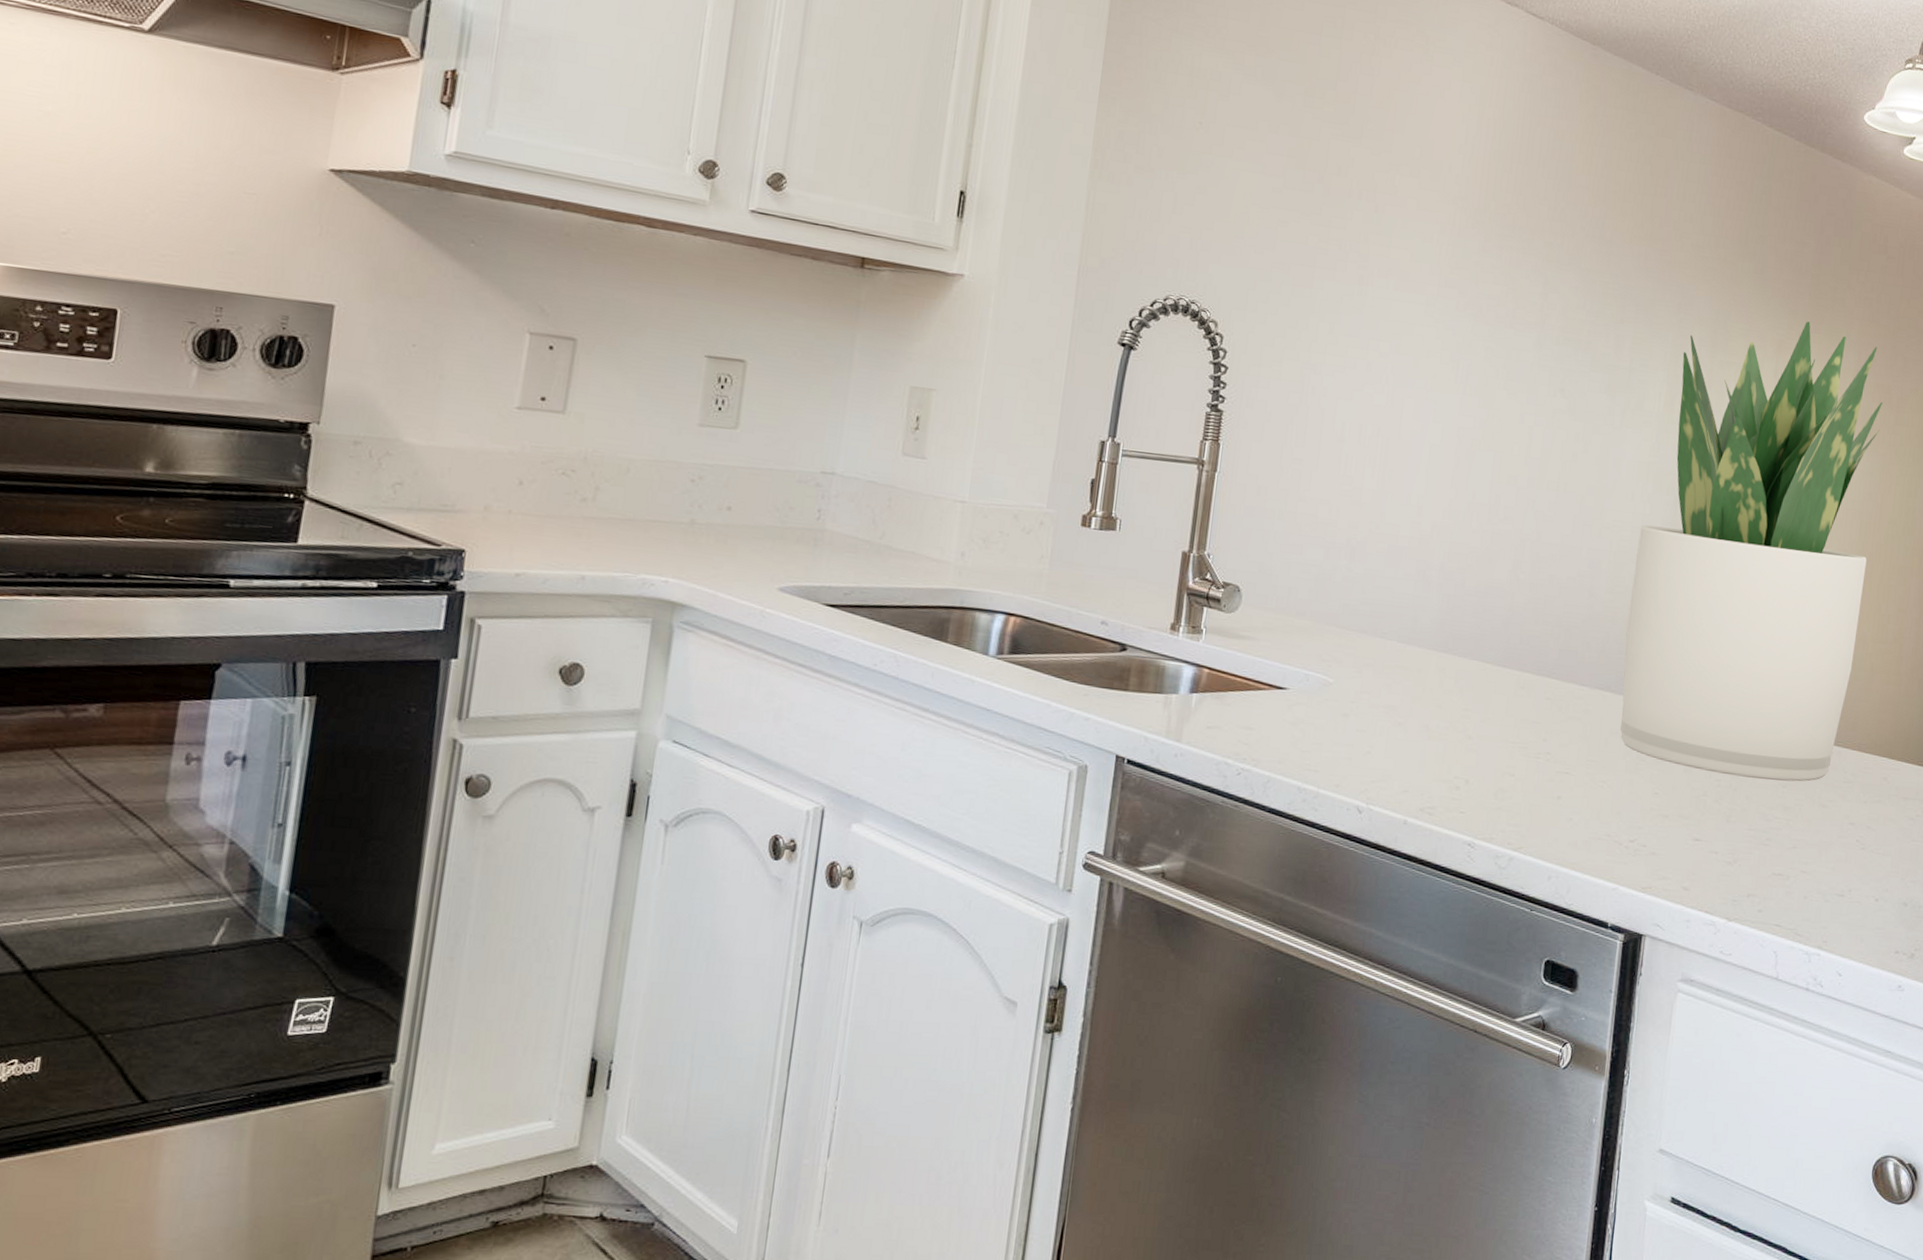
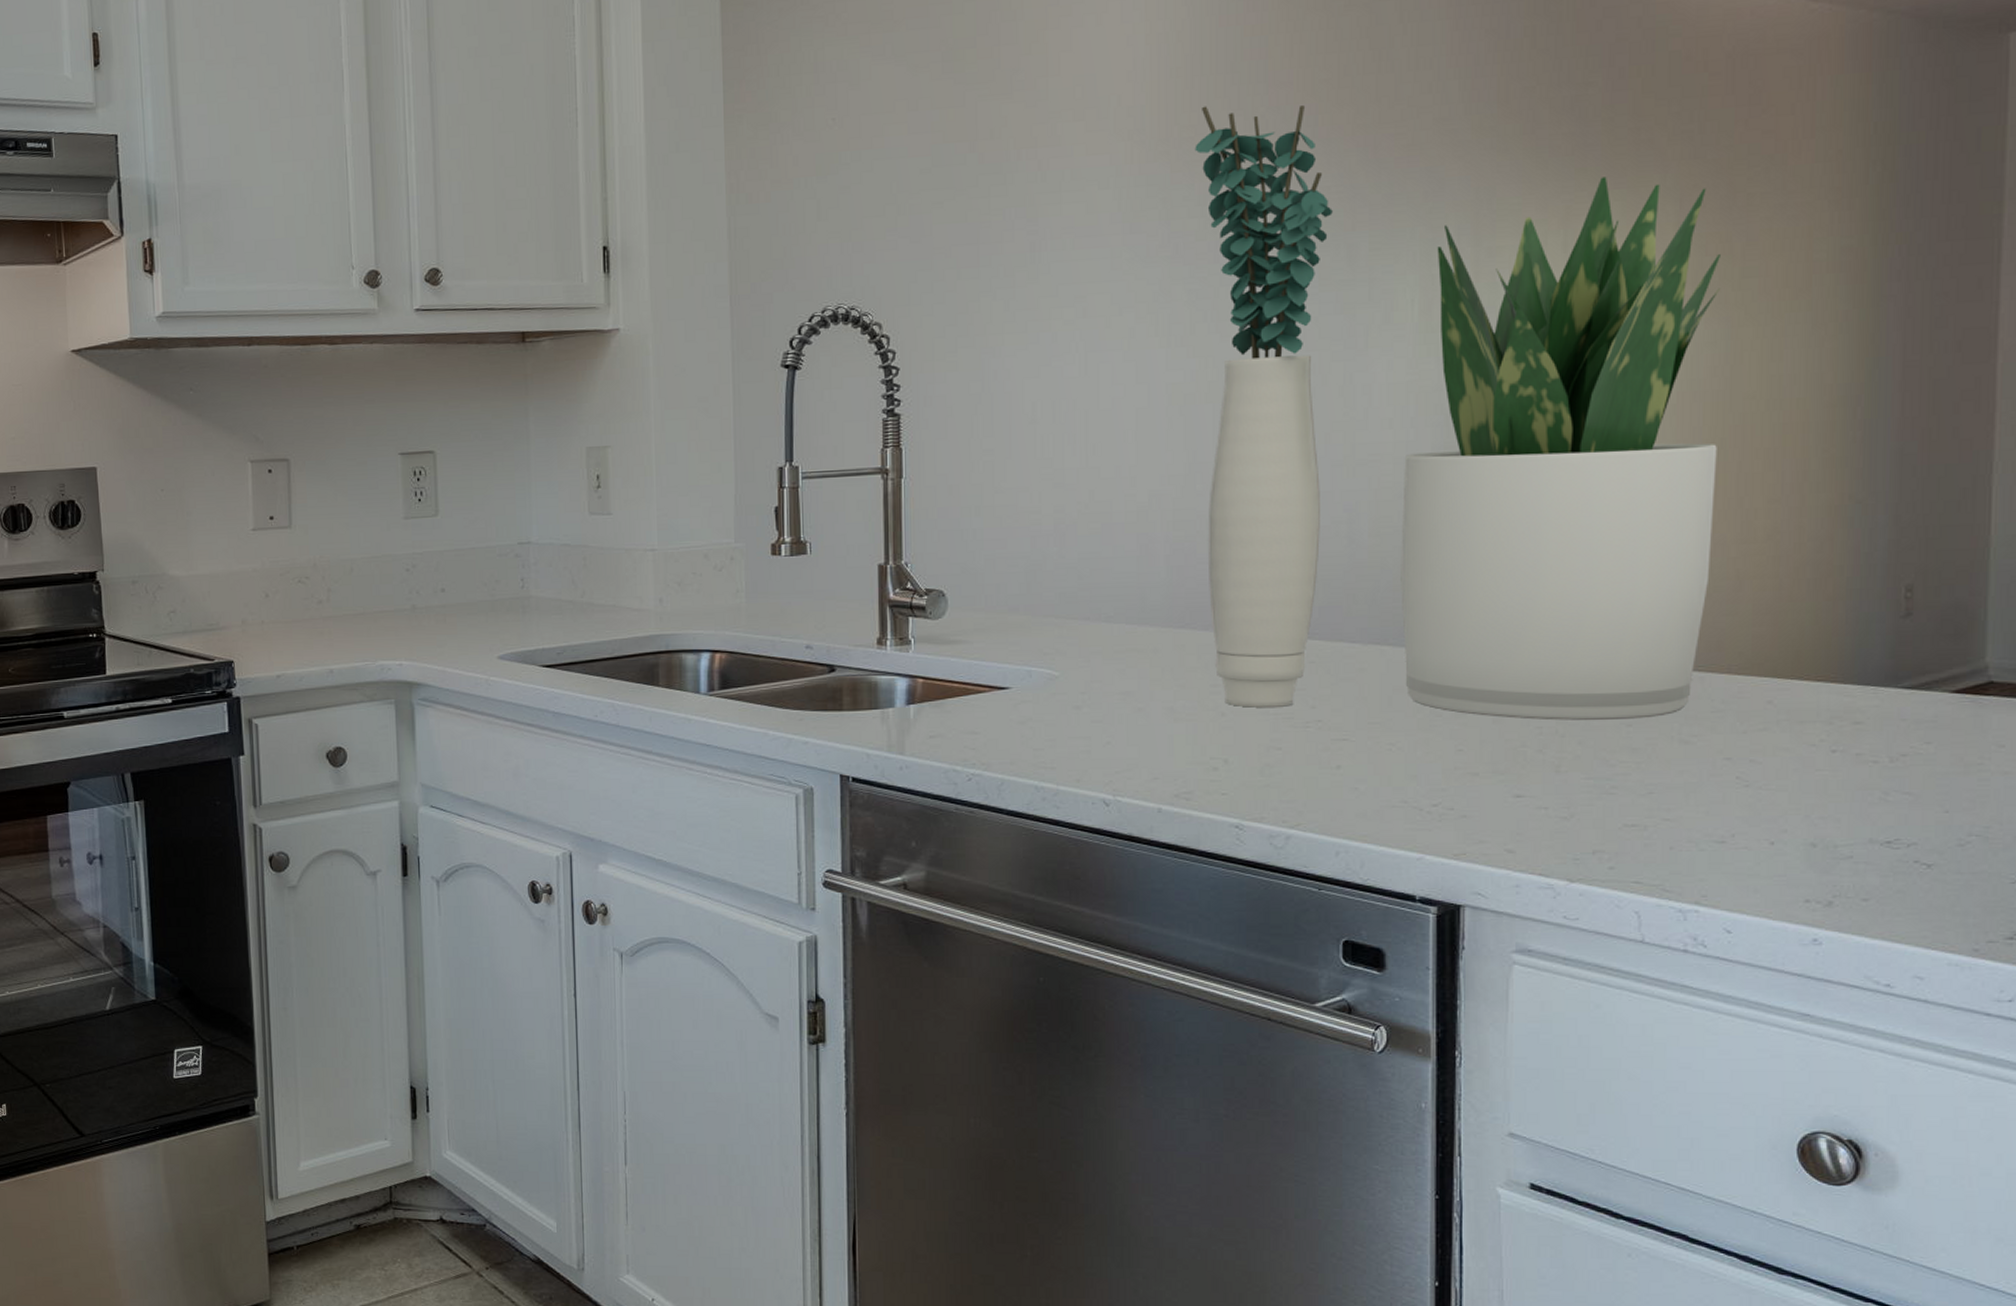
vase: none [1468,190,1608,737] -> present [1195,105,1333,708]

